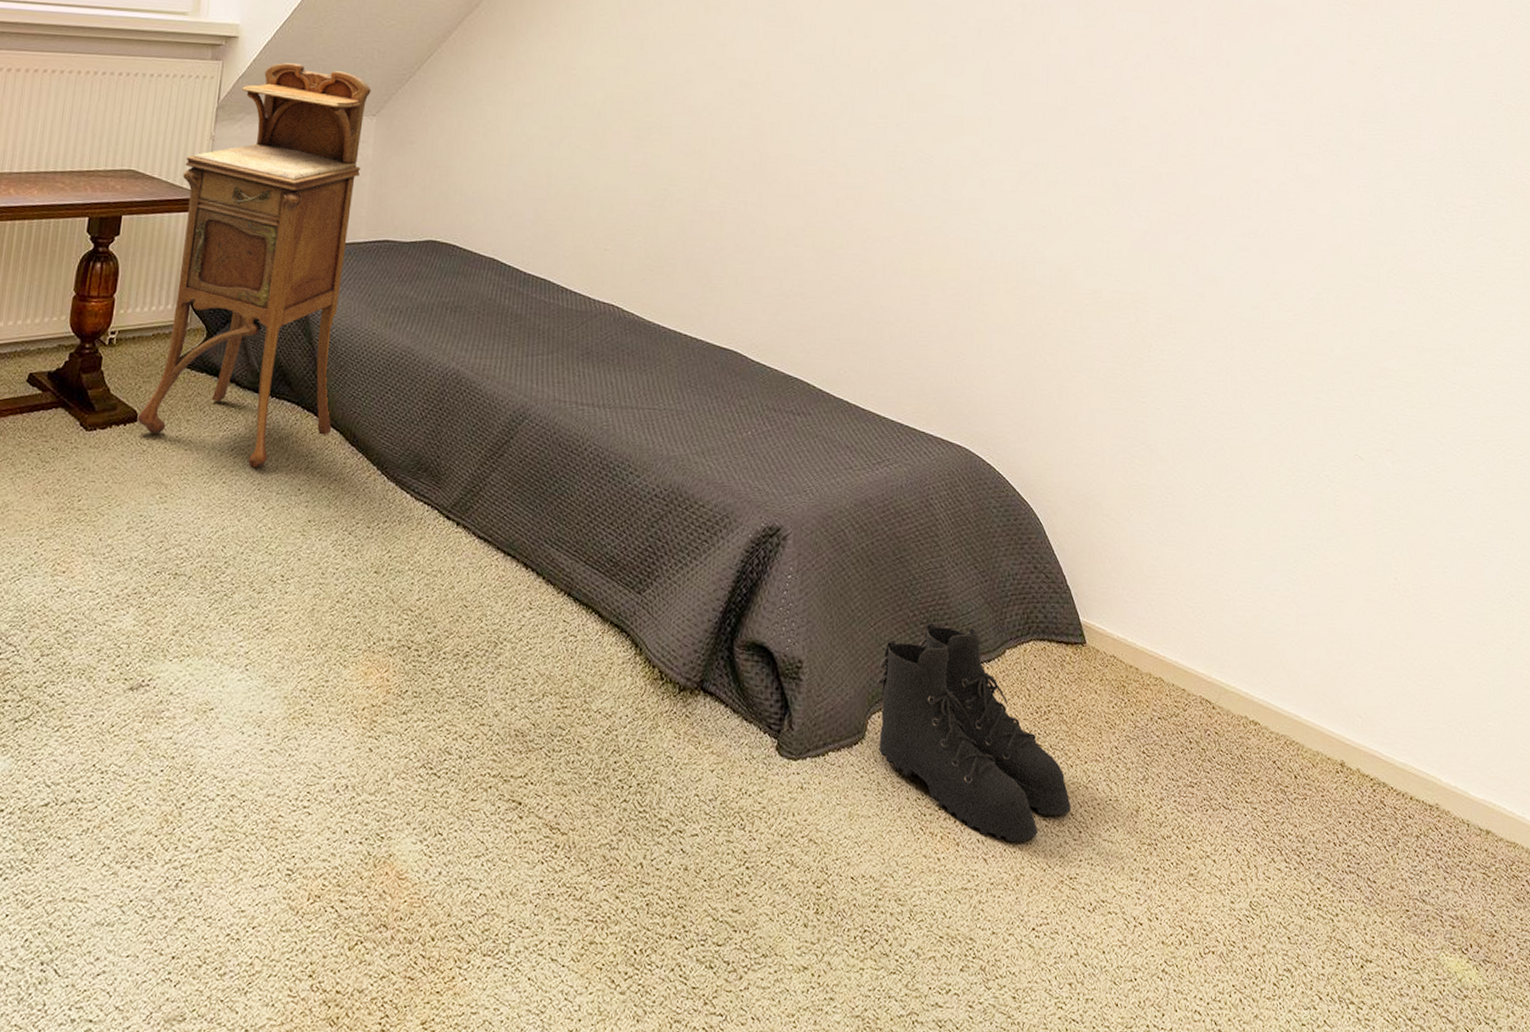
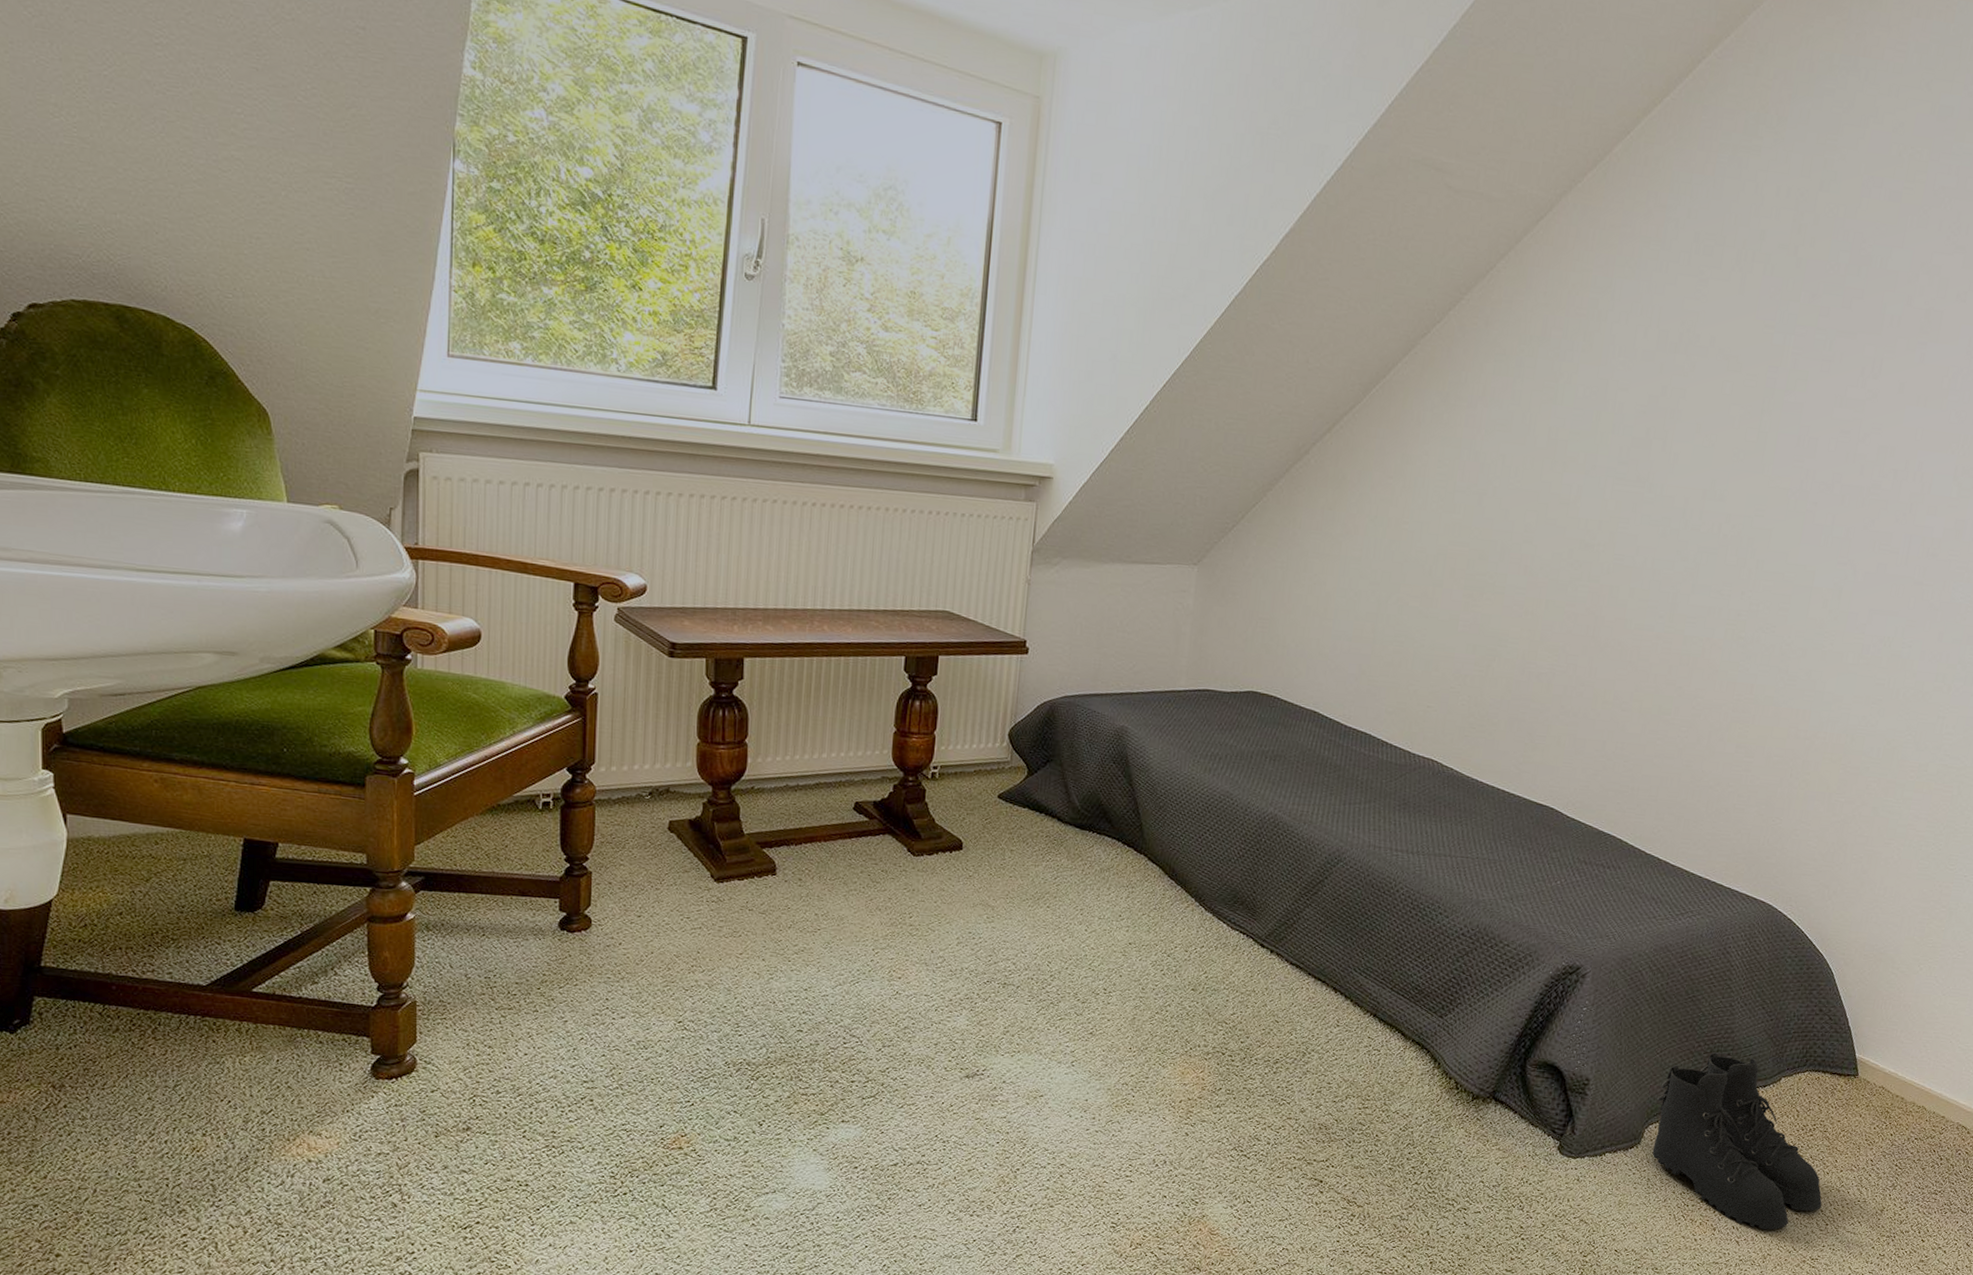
nightstand: present [137,63,371,469] -> none [962,506,1193,896]

